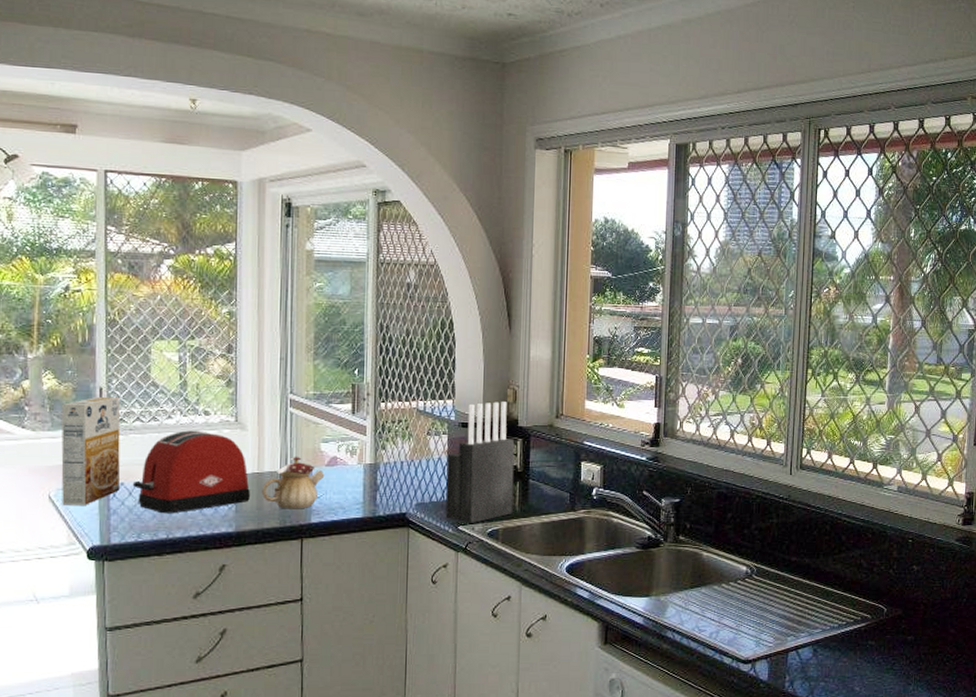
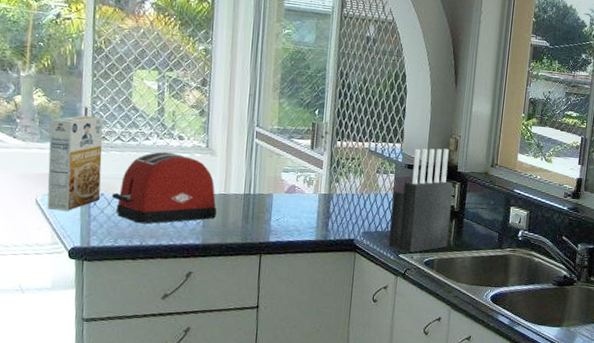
teapot: present [261,456,325,509] -> none [226,182,284,229]

